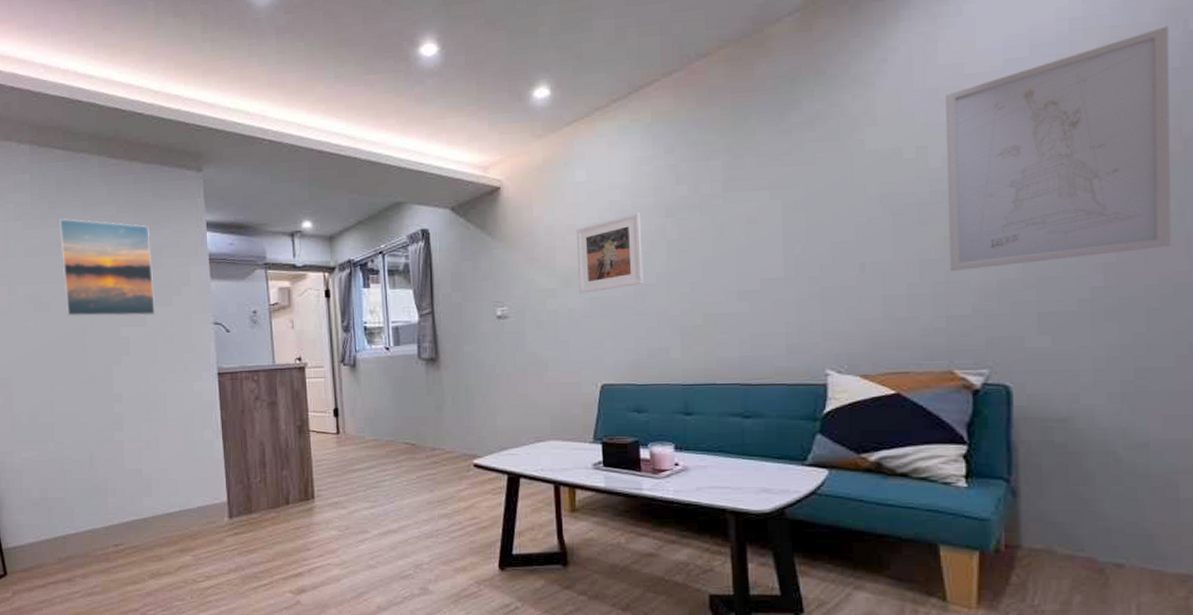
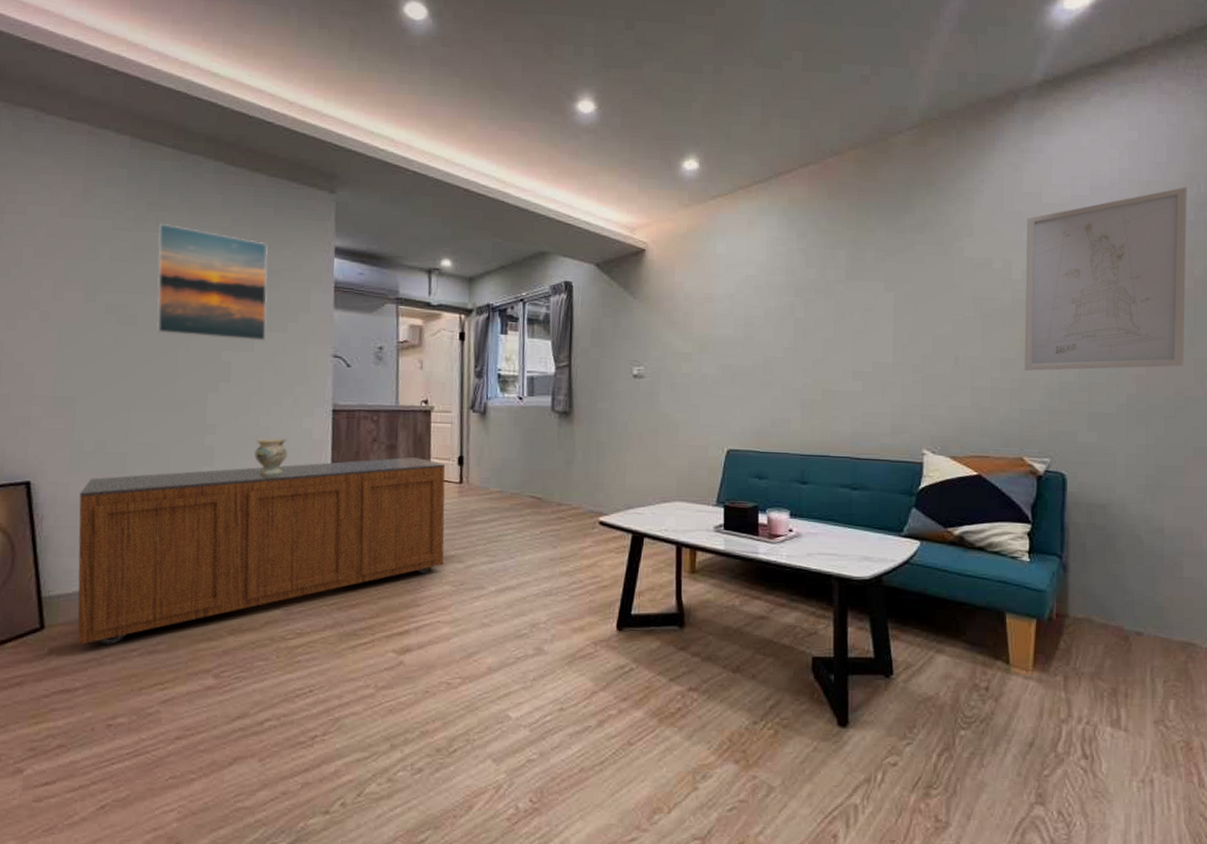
sideboard: none [22,411,328,589] -> present [77,456,446,646]
vase: none [156,403,183,436] -> present [254,438,287,476]
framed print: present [575,212,643,293] -> none [712,288,774,361]

